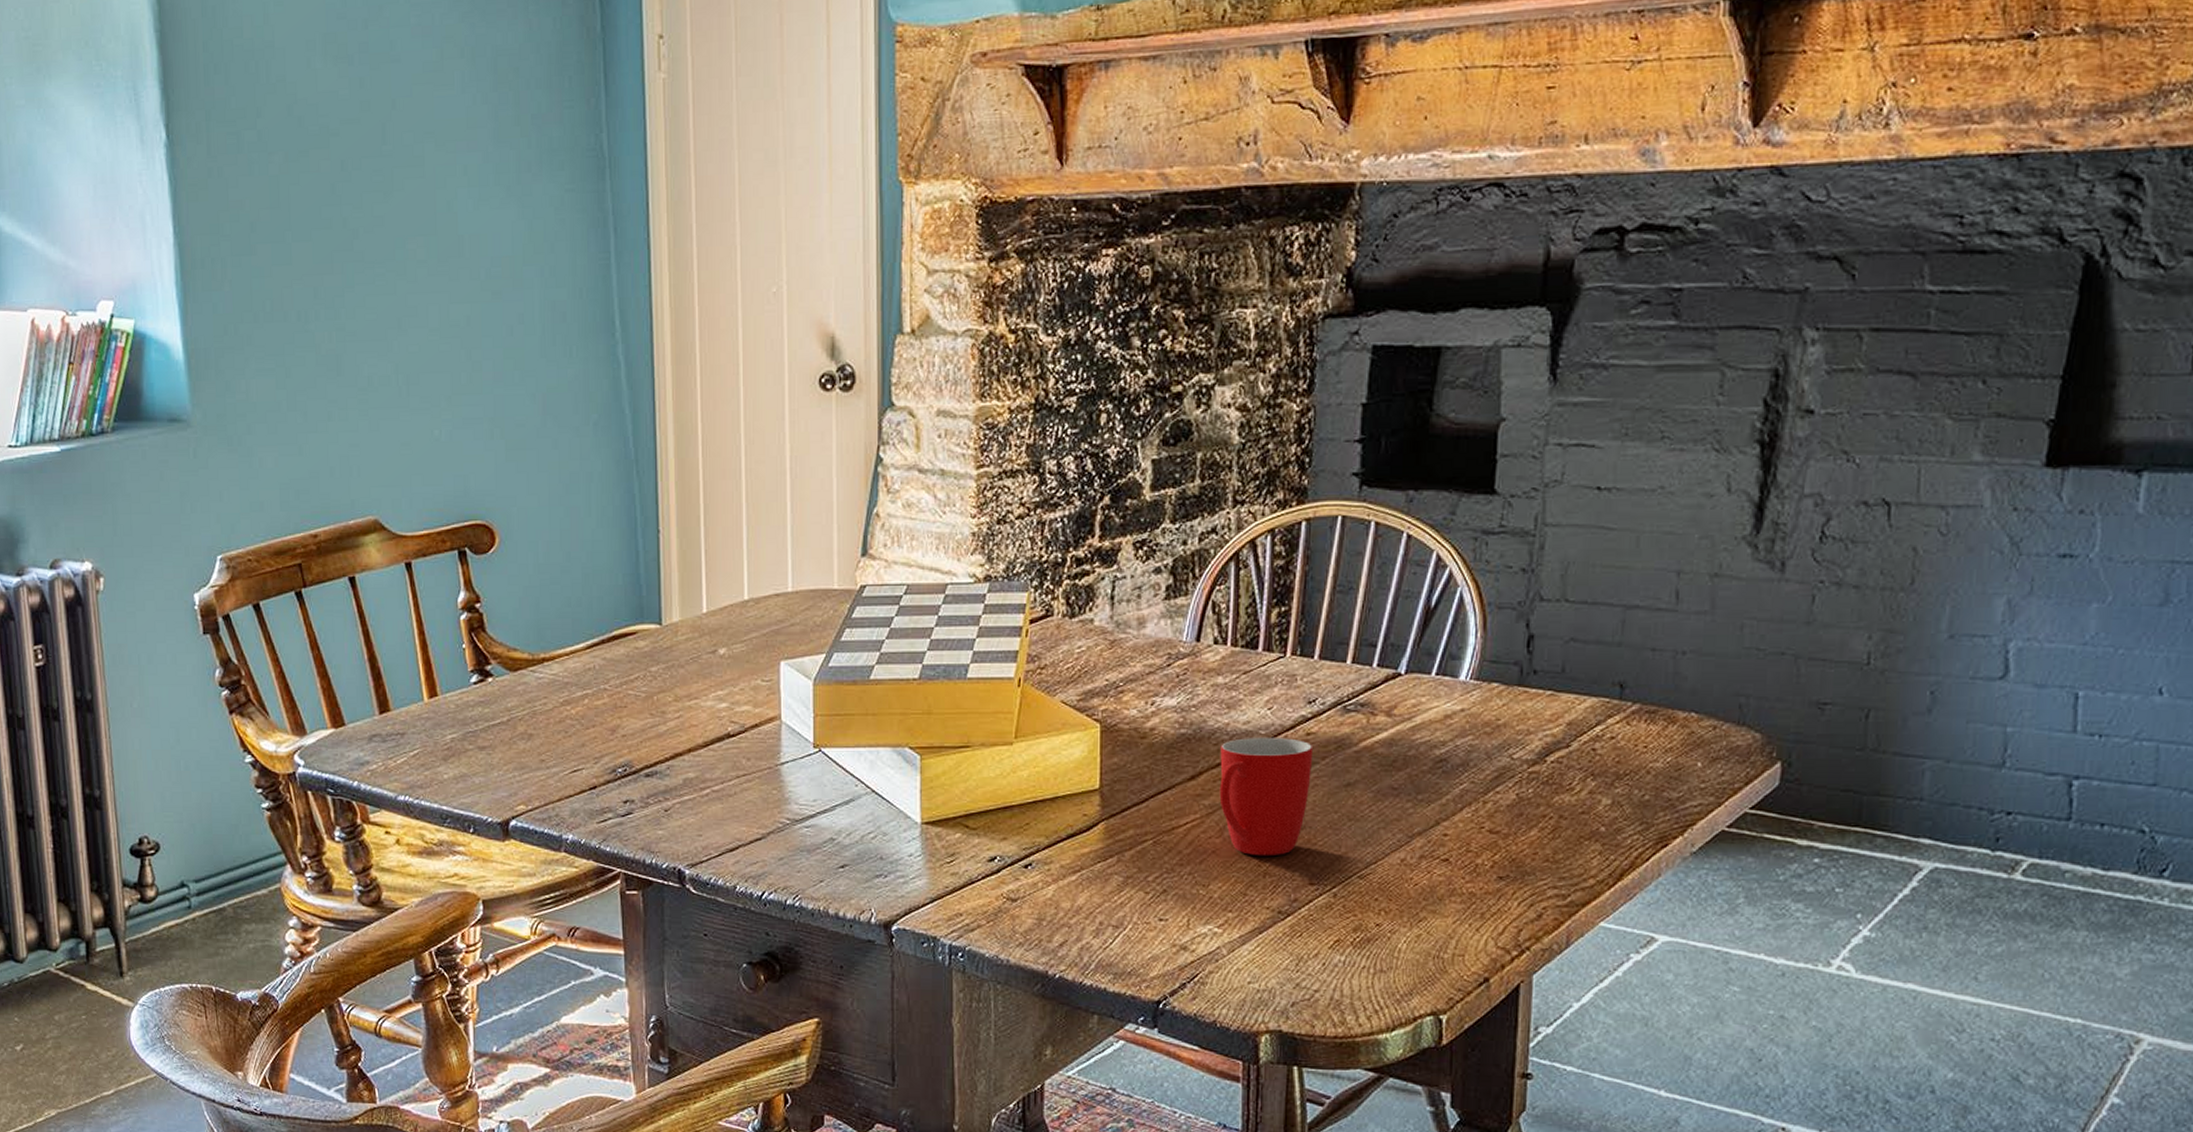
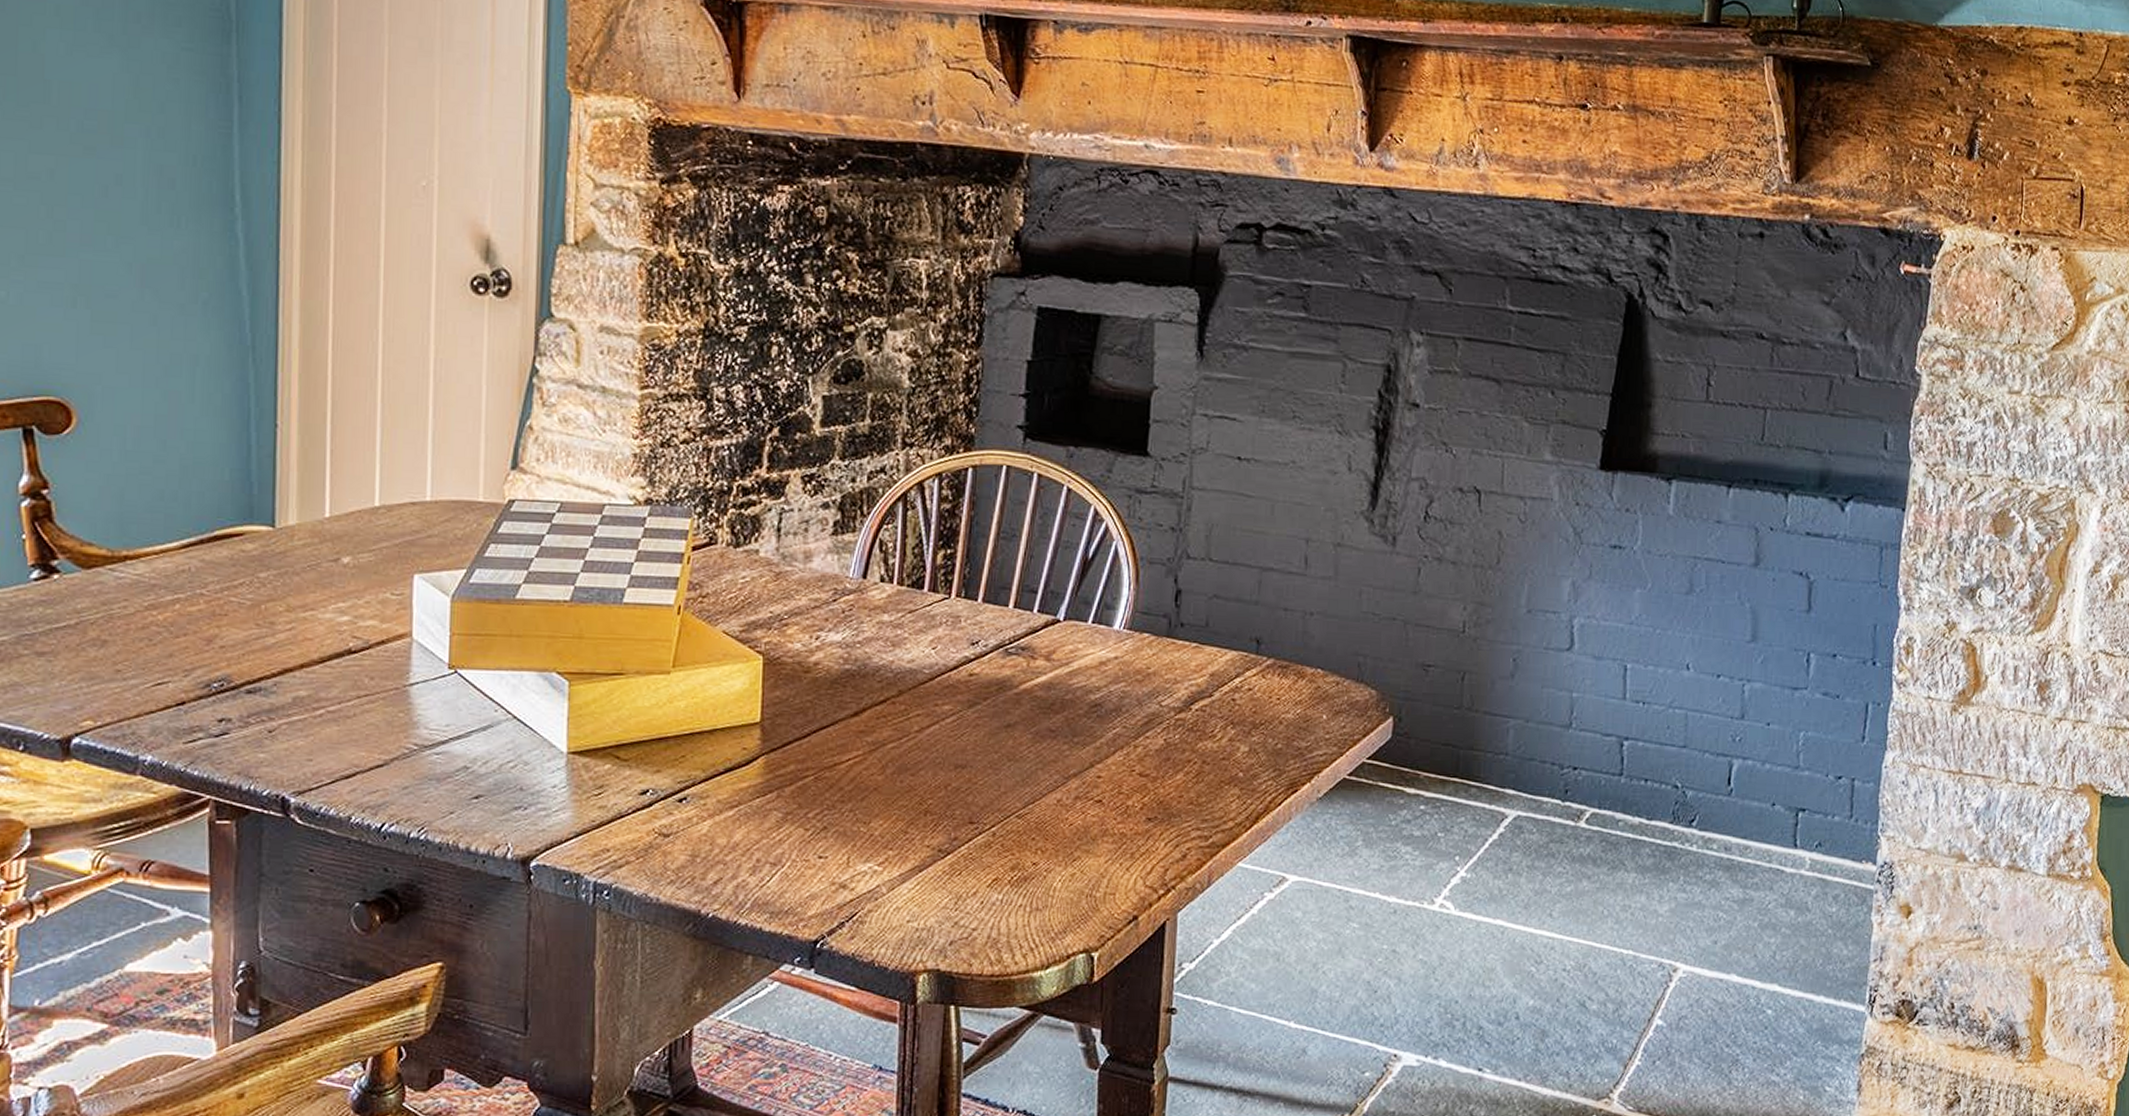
mug: present [1219,738,1314,857] -> none [882,676,976,795]

